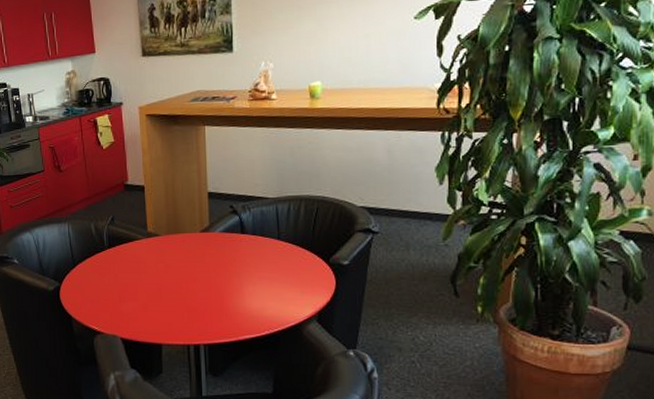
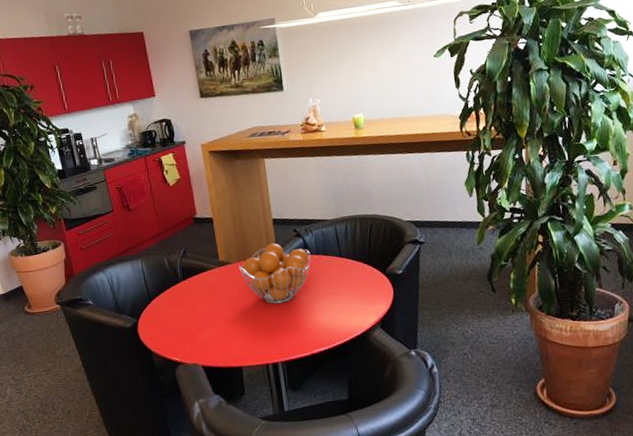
fruit basket: none [167,218,246,283] -> present [238,242,311,304]

